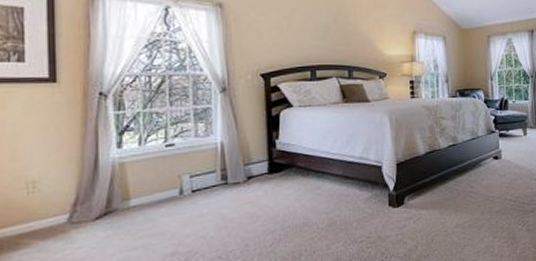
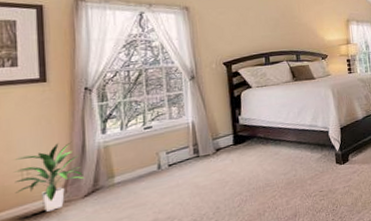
indoor plant: none [19,154,95,232] -> present [14,141,83,212]

